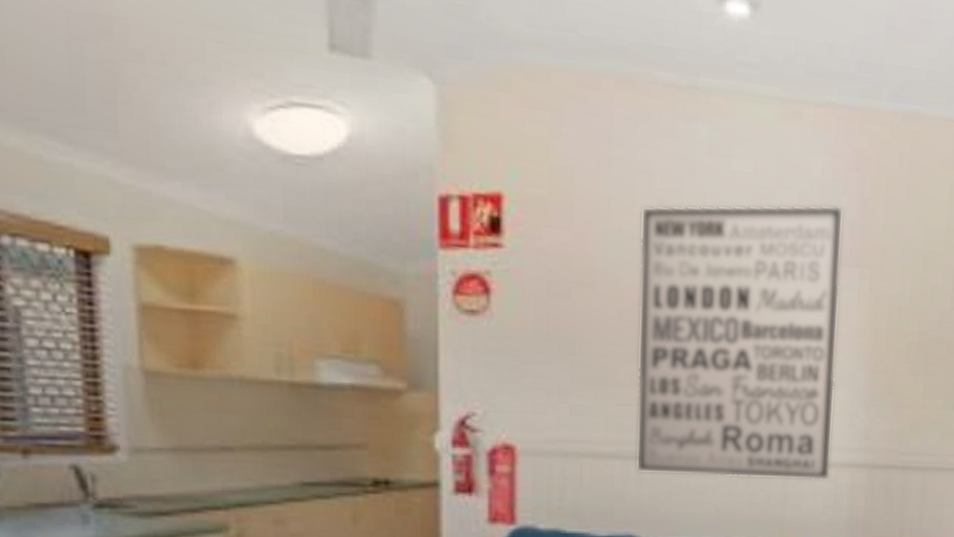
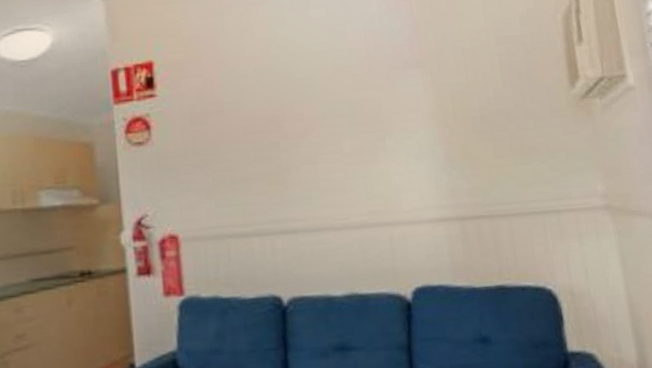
wall art: present [635,205,844,480] -> none [249,27,428,245]

